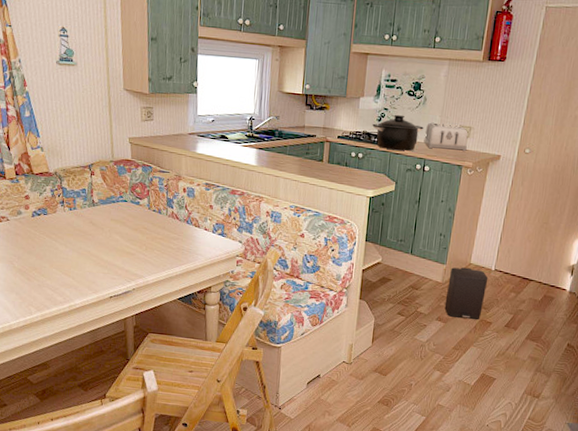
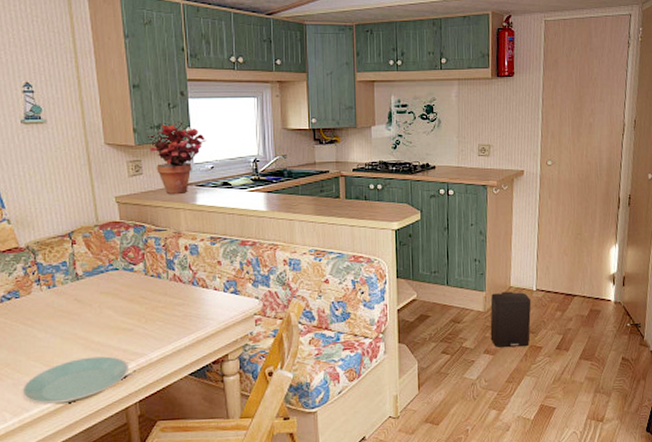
plate: none [45,271,129,308] -> present [22,356,128,405]
potted plant: none [160,75,210,142] -> present [148,121,207,195]
saucepan: present [372,114,424,151] -> none [388,140,442,177]
toaster: present [424,122,469,152] -> none [444,144,489,172]

